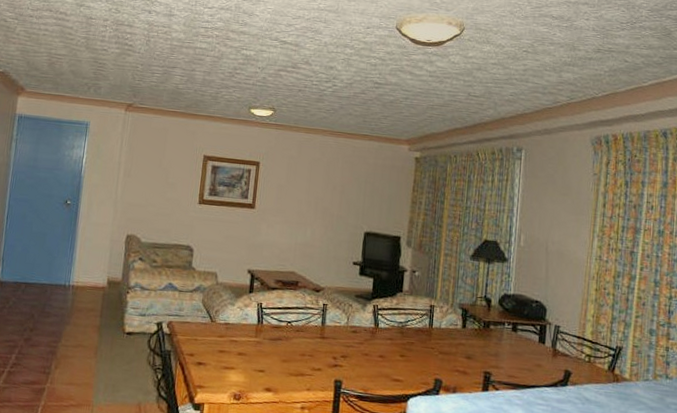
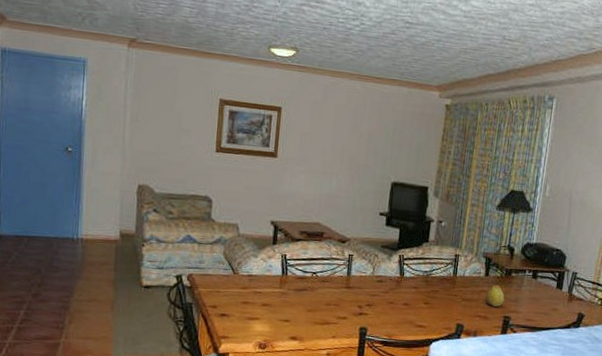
fruit: none [464,333,484,362] -> present [485,281,505,307]

